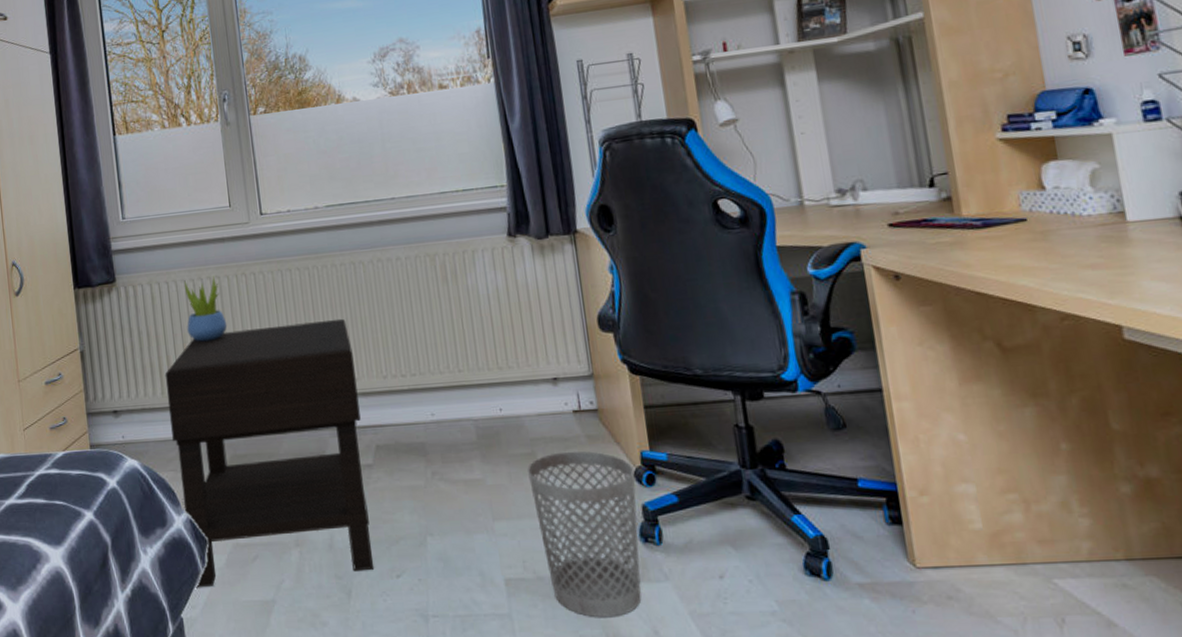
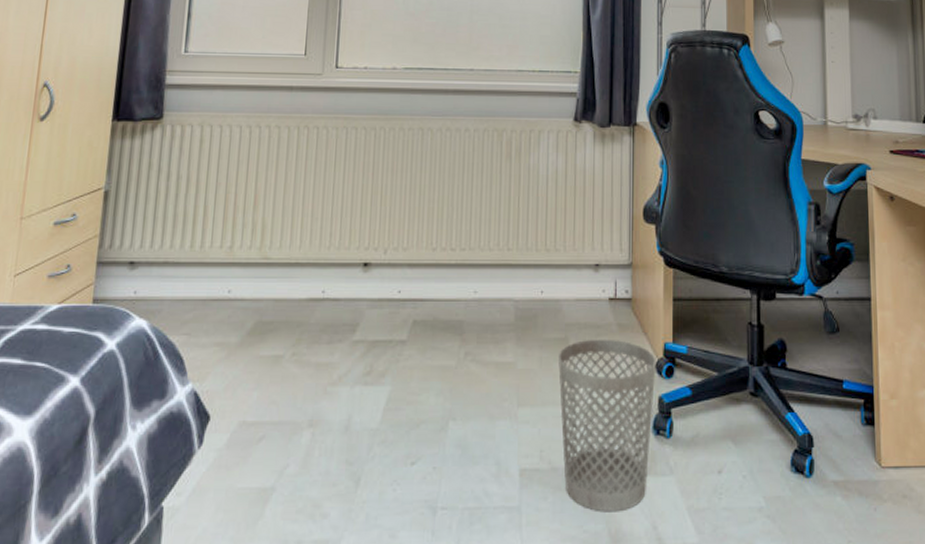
nightstand: present [164,318,373,588] -> none [186,184,406,472]
succulent plant: present [184,276,227,342] -> none [233,125,279,194]

